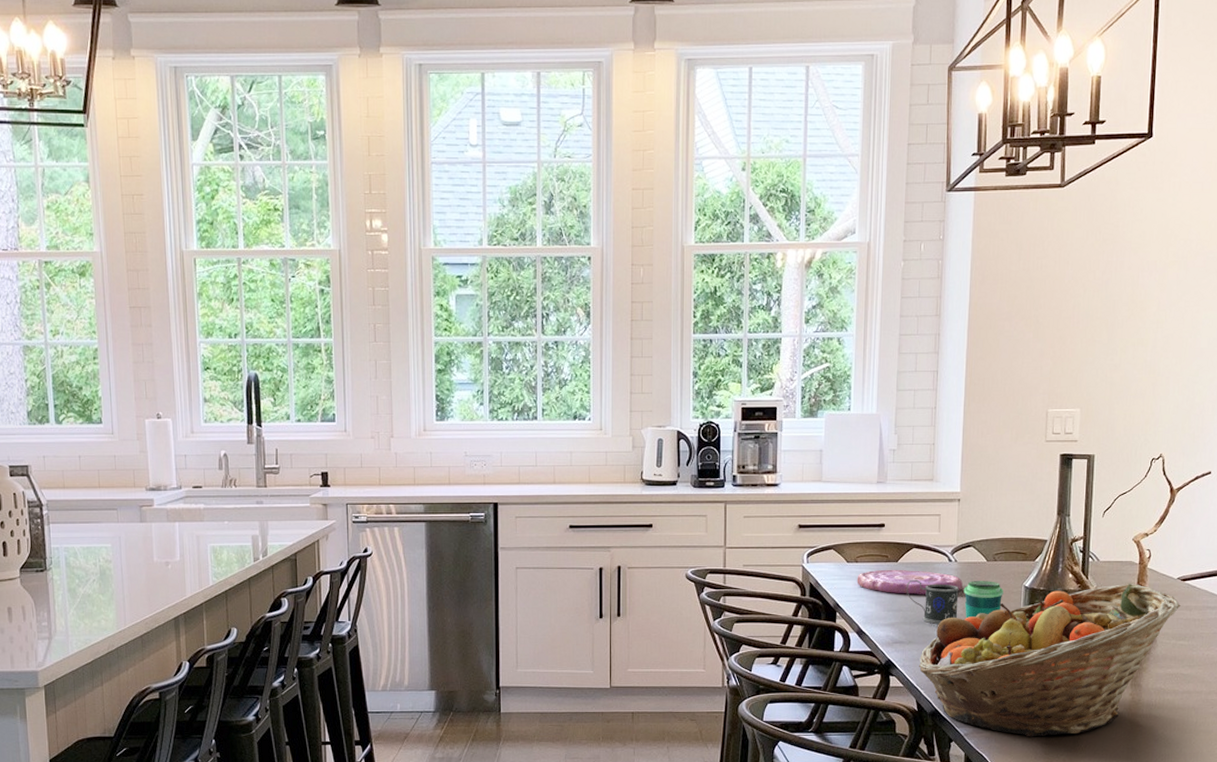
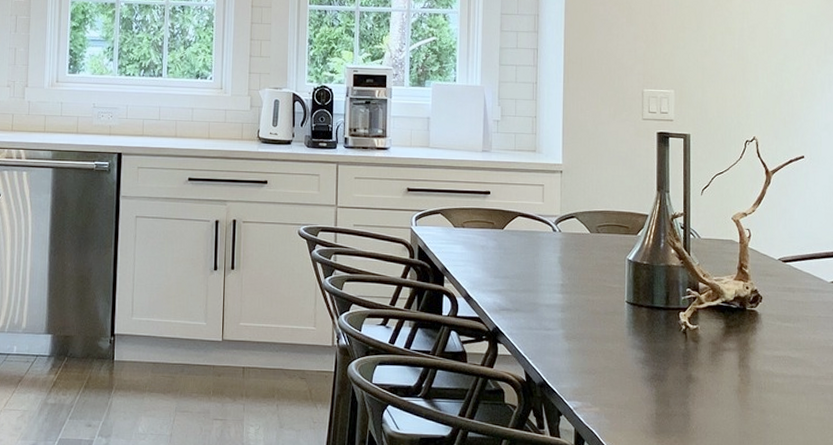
plate: present [857,569,964,595] -> none [464,236,568,264]
mug: present [906,579,959,624] -> none [512,247,564,293]
fruit basket: present [918,583,1181,737] -> none [526,261,783,415]
cup: present [963,581,1004,619] -> none [568,252,608,289]

